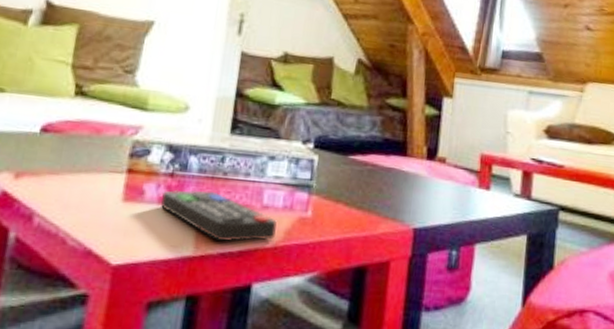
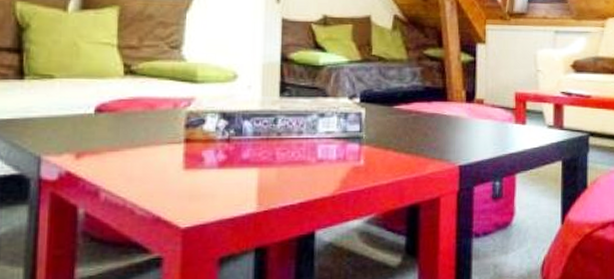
remote control: present [161,189,277,243] -> none [220,151,332,196]

